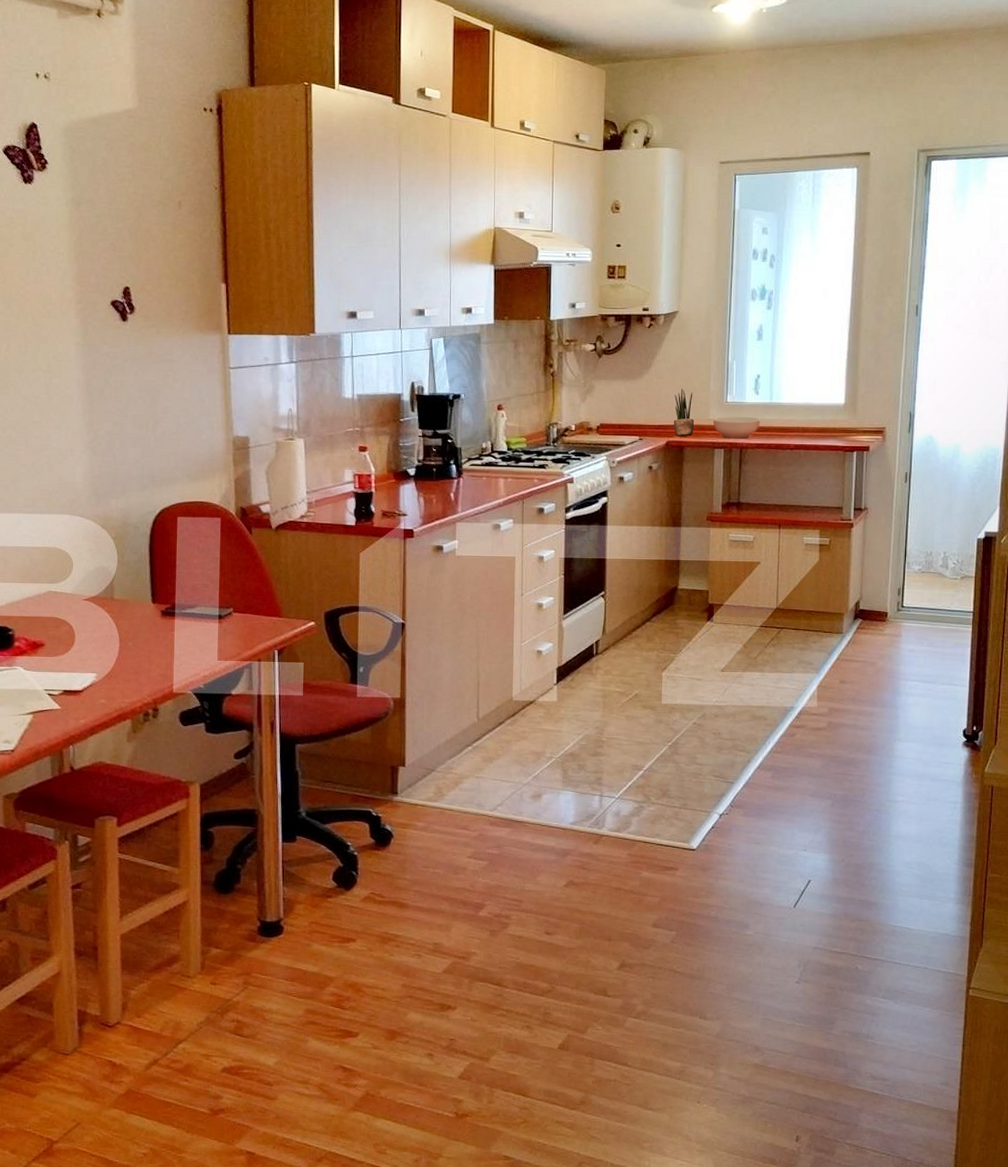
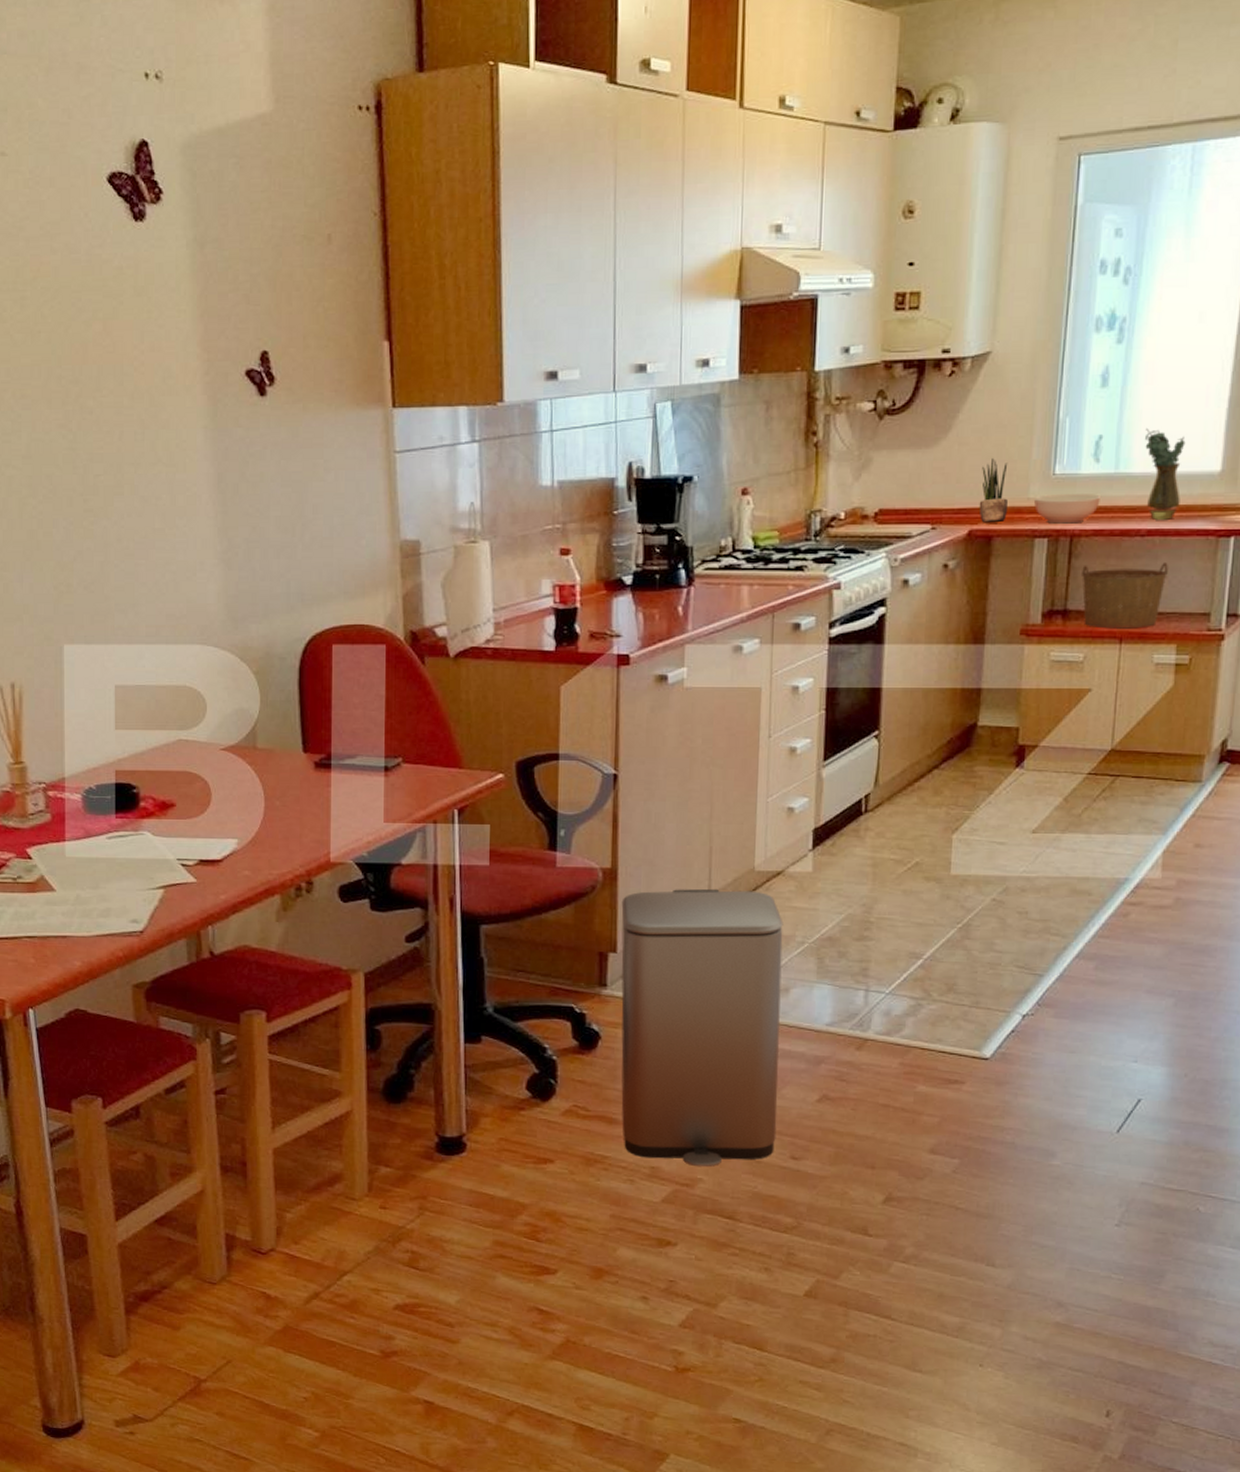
pedal bin: none [409,714,536,943] -> present [621,888,784,1168]
basket: none [750,469,811,518] -> present [1082,563,1168,629]
vase: none [790,370,819,438] -> present [1145,427,1186,520]

